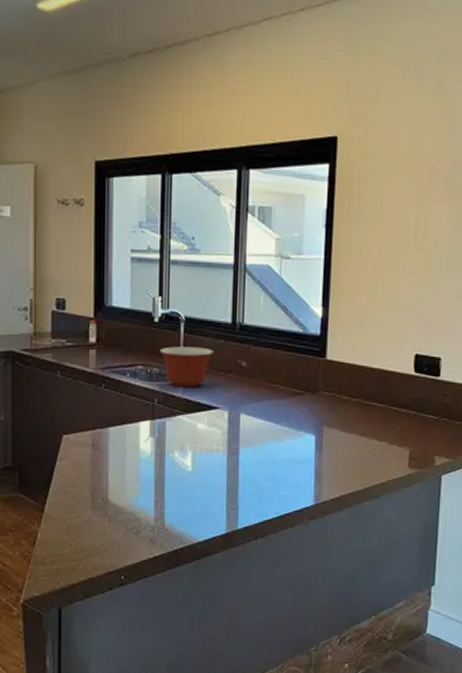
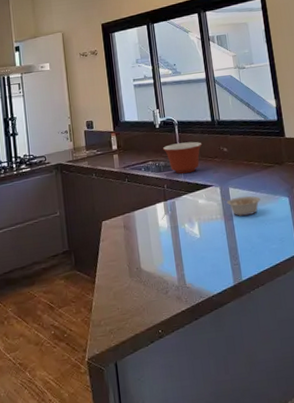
legume: none [228,425,279,451] -> present [222,196,261,216]

